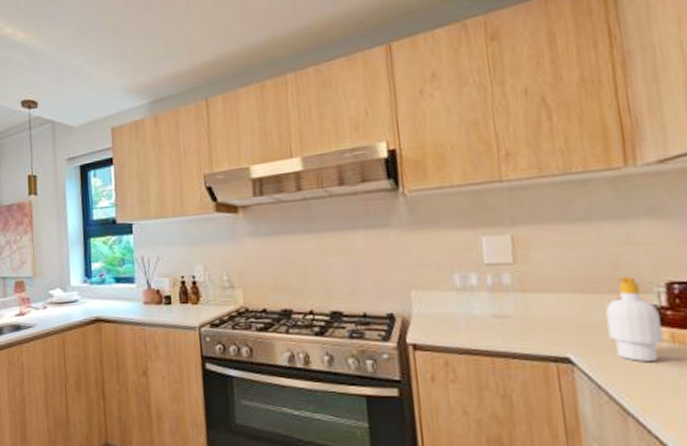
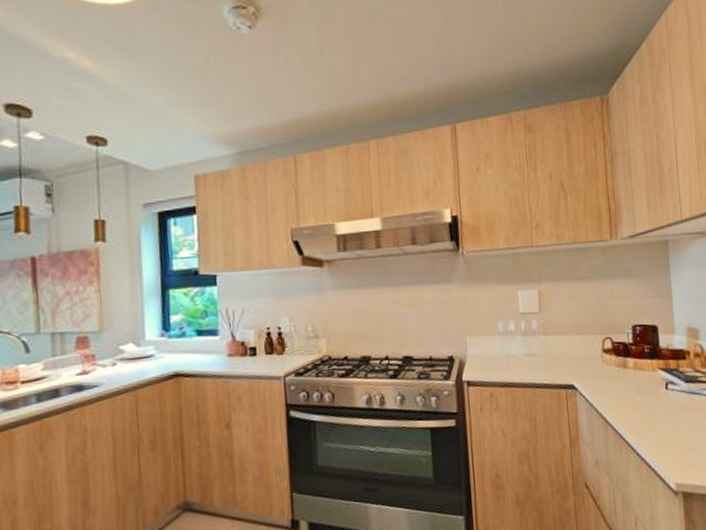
soap bottle: present [605,276,663,363] -> none [597,321,629,385]

